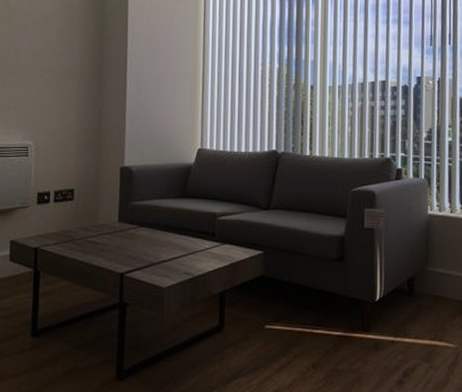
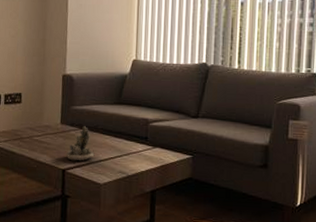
succulent planter: none [124,222,157,263] -> present [66,125,95,161]

